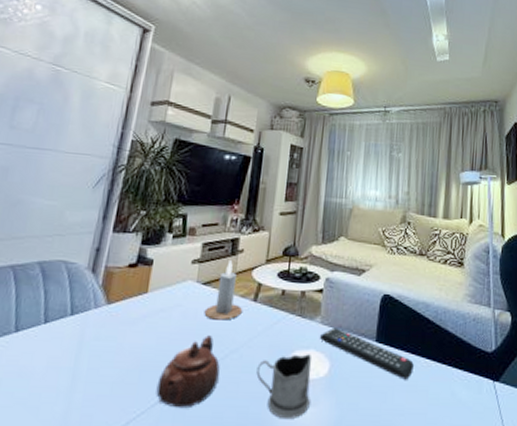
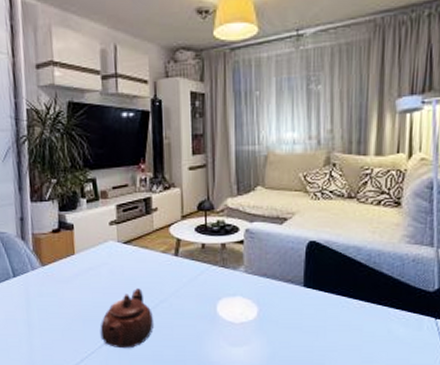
candle: present [204,260,243,320] -> none [129,219,166,275]
tea glass holder: present [256,354,313,418] -> none [187,301,242,355]
remote control: present [320,327,414,380] -> none [246,276,346,320]

